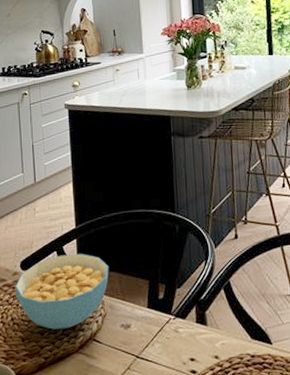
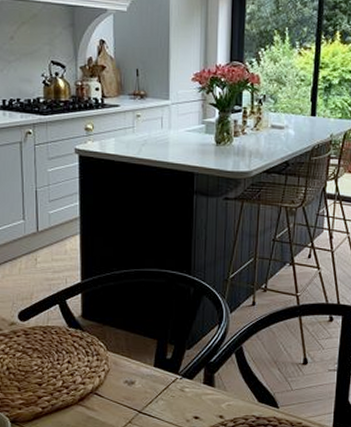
cereal bowl: present [15,254,109,330] -> none [12,308,116,382]

